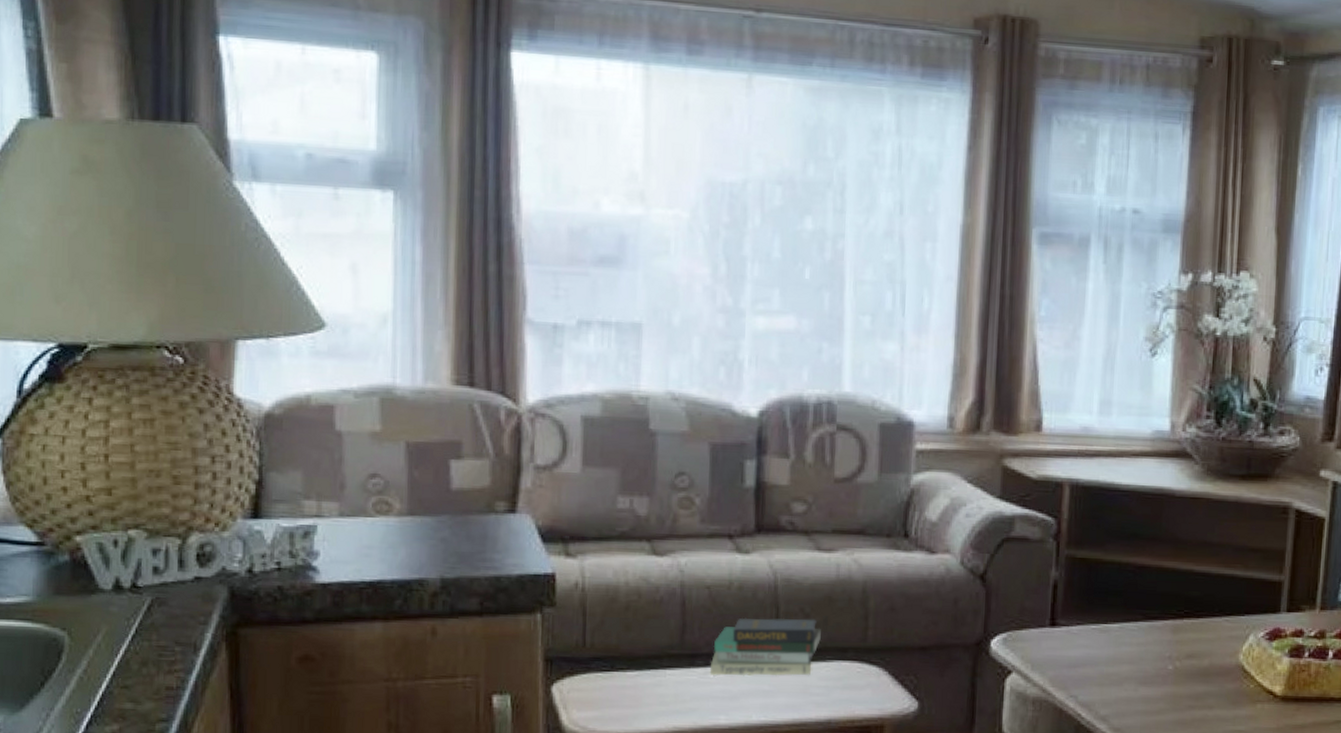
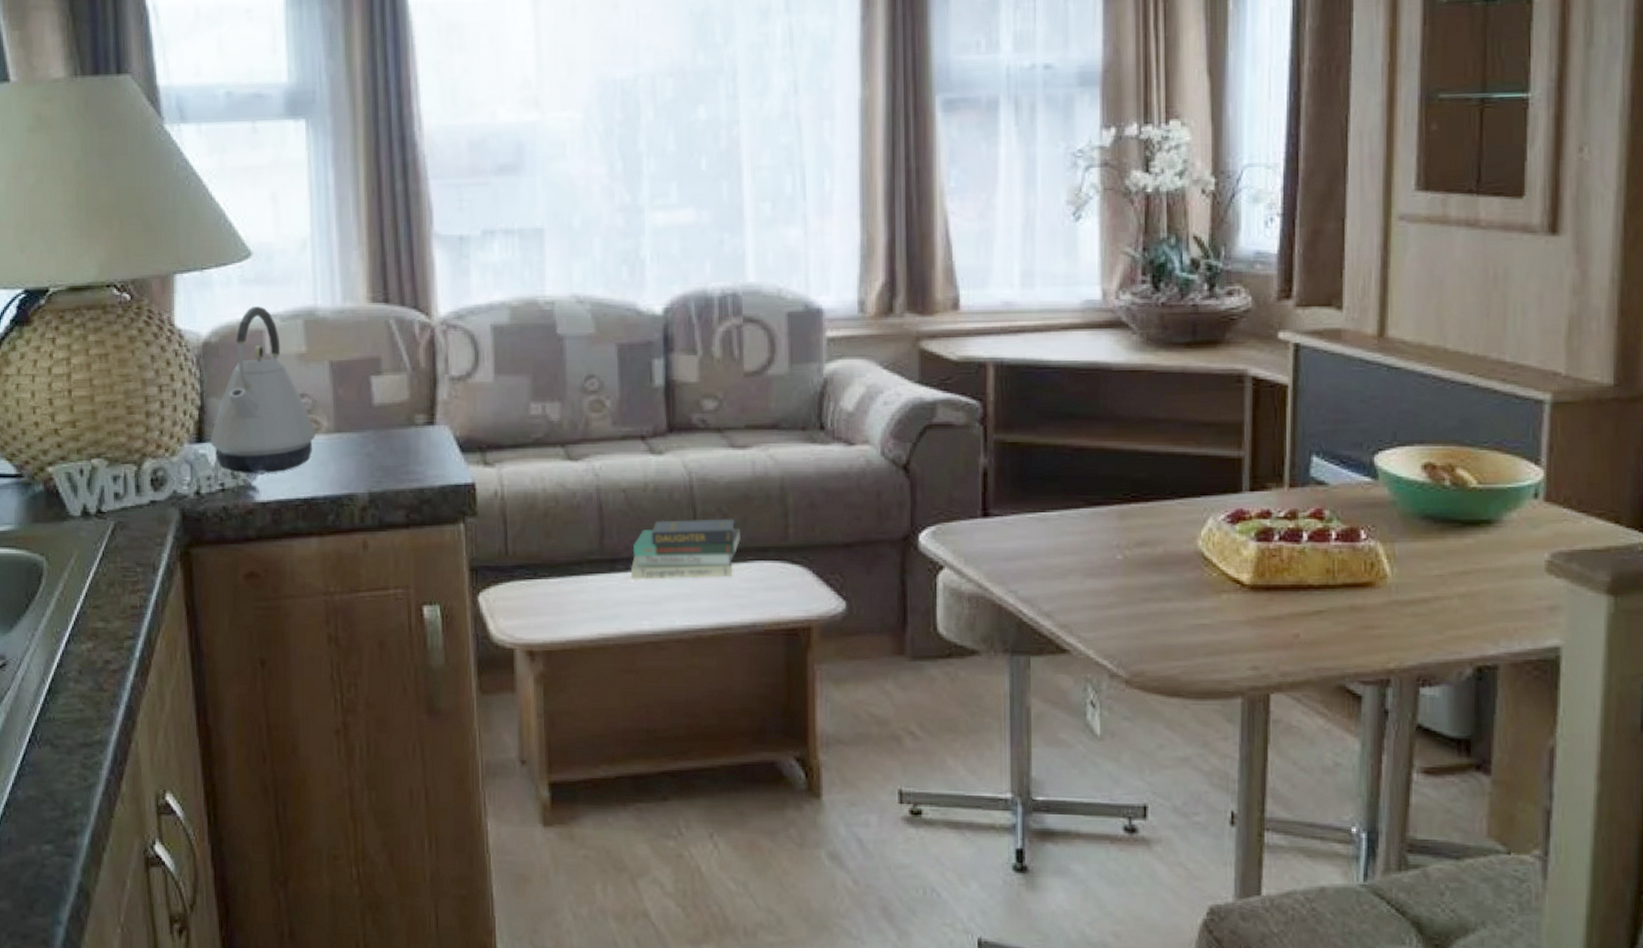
kettle: none [268,380,386,554] -> present [210,306,315,474]

